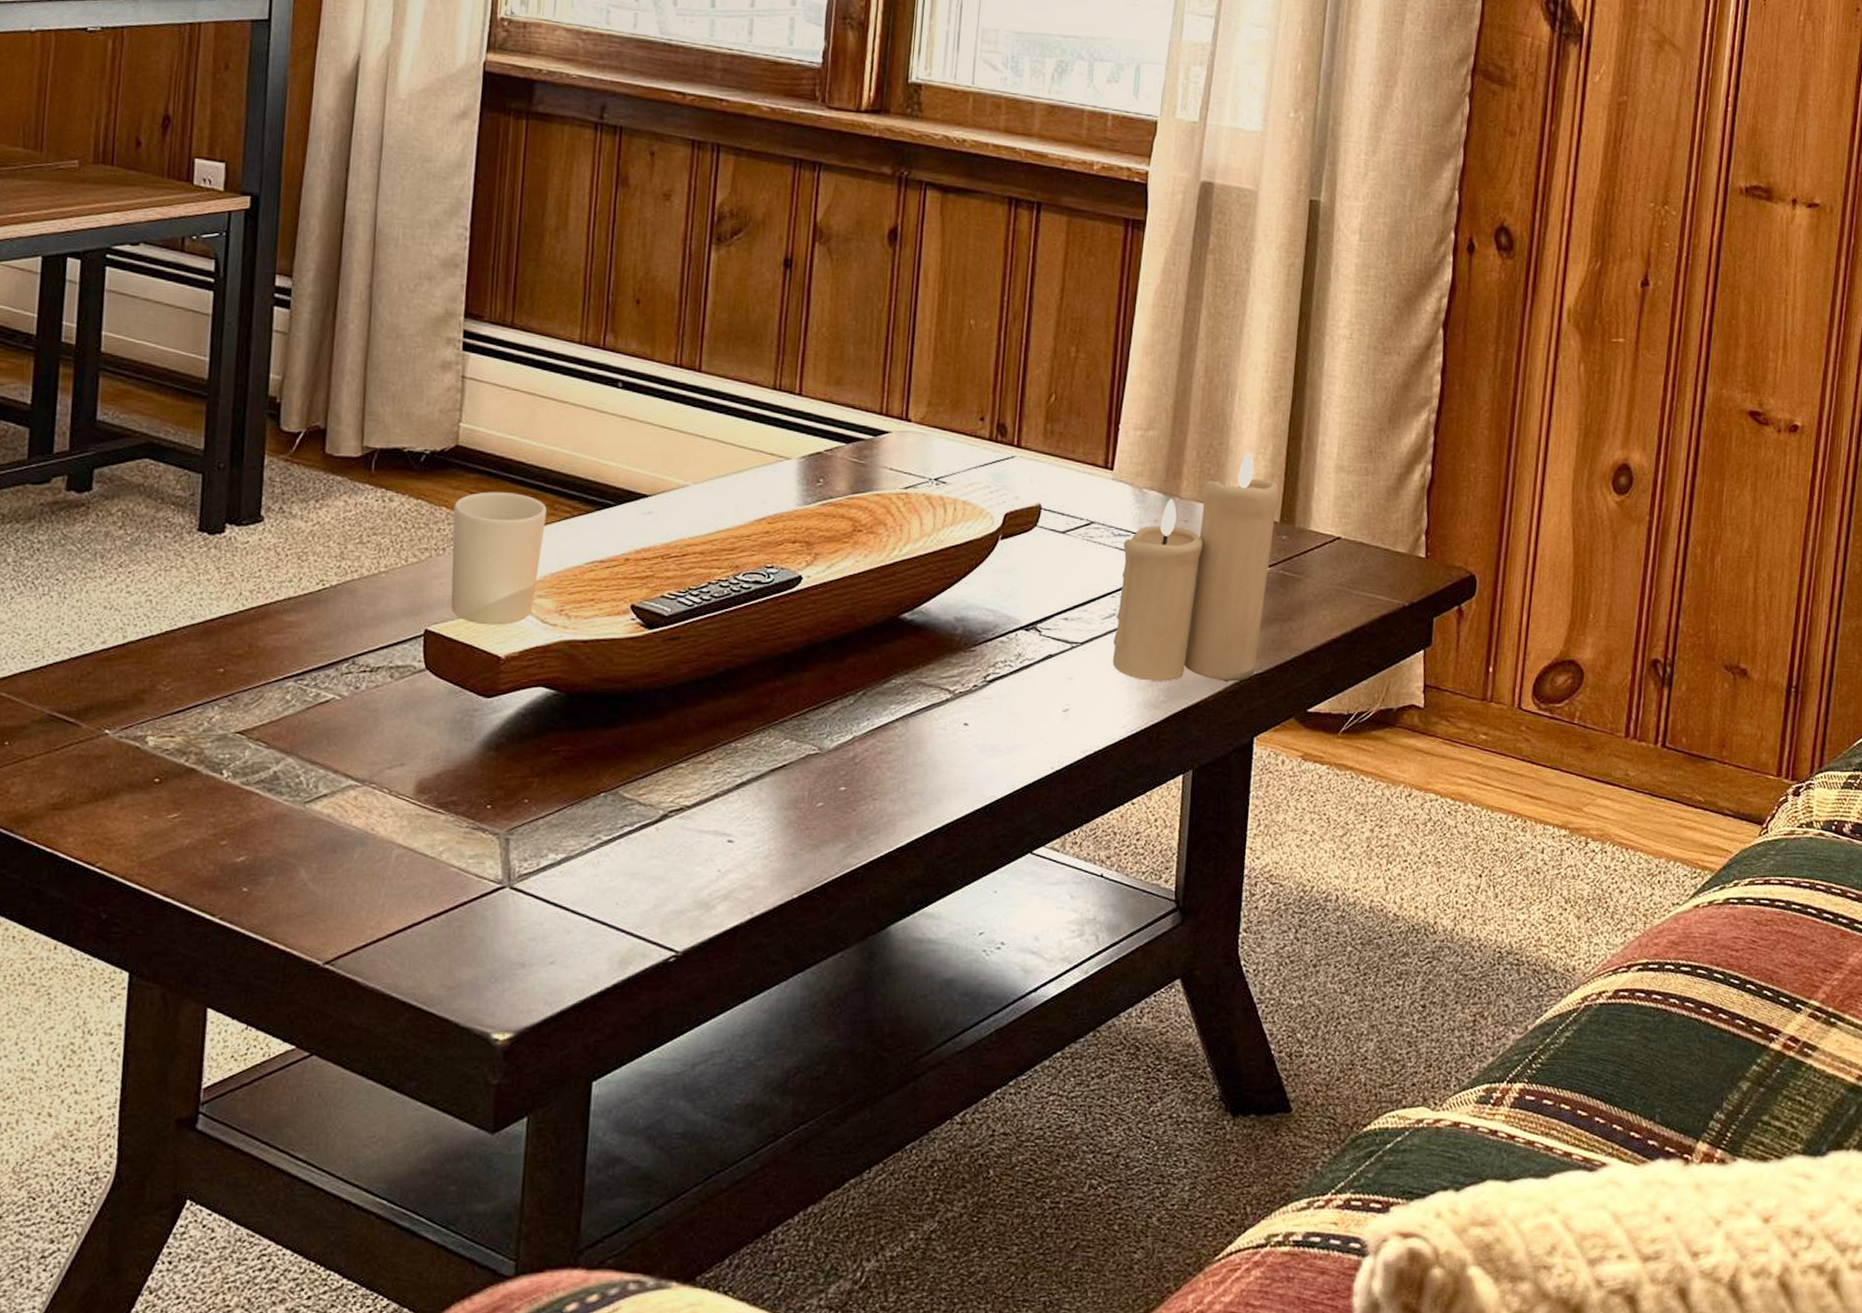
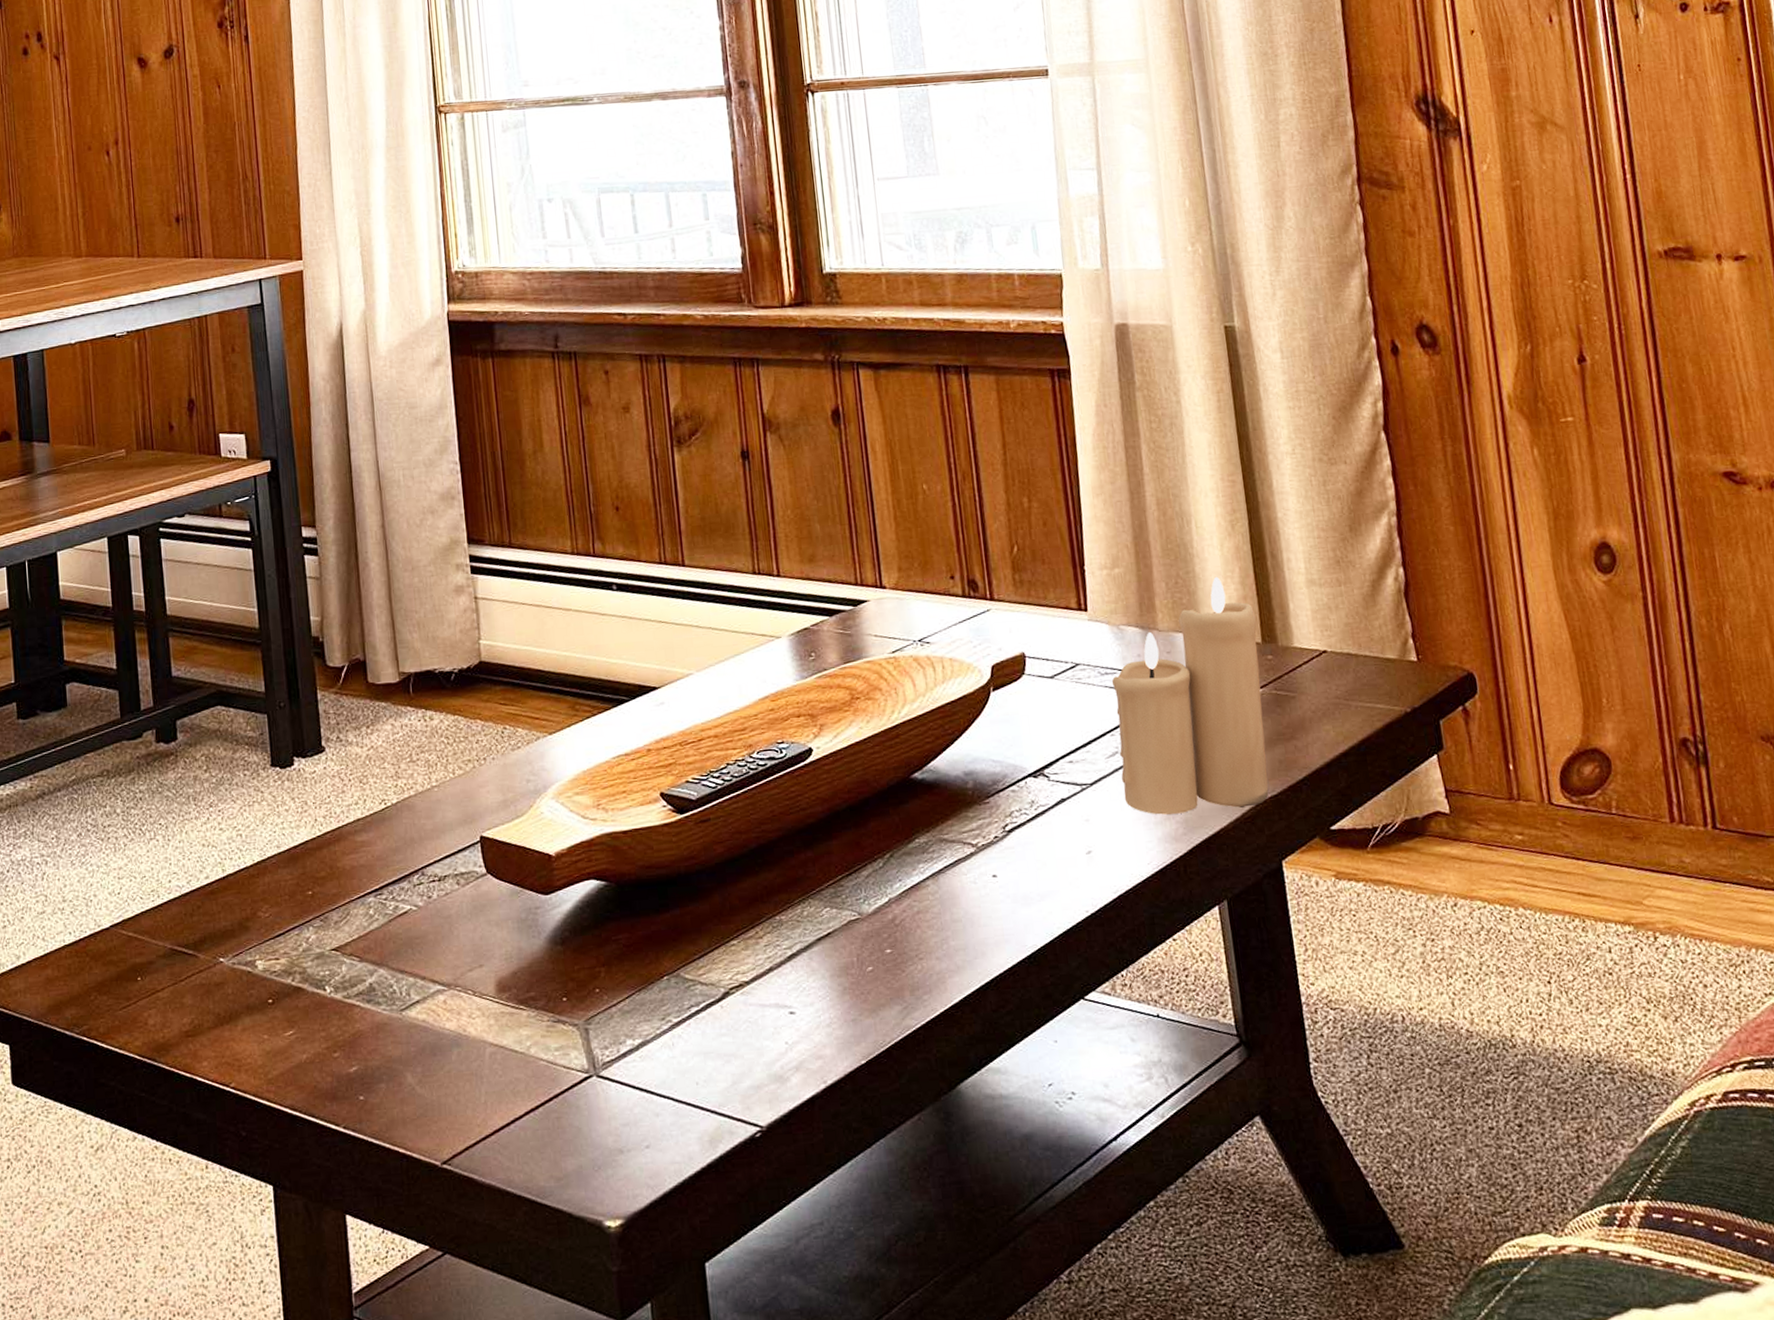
mug: present [451,492,547,625] -> none [487,699,573,826]

